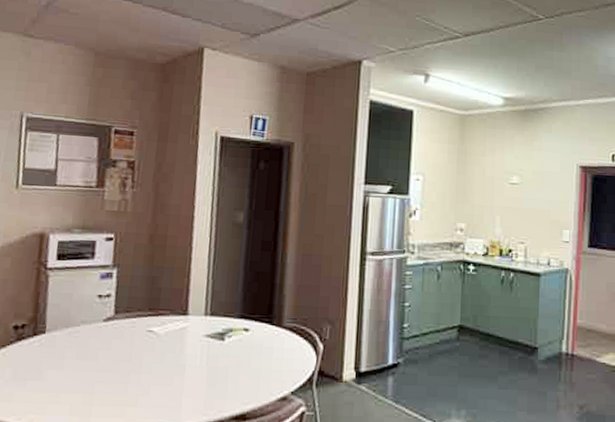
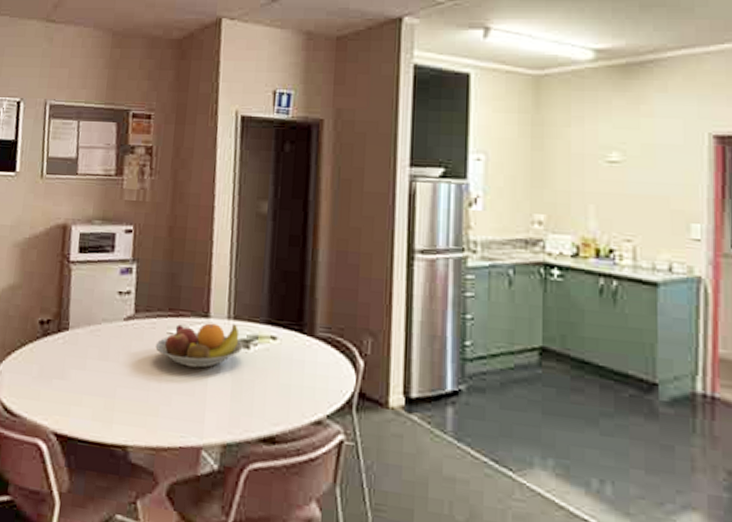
fruit bowl: none [135,320,218,360] -> present [155,323,243,368]

